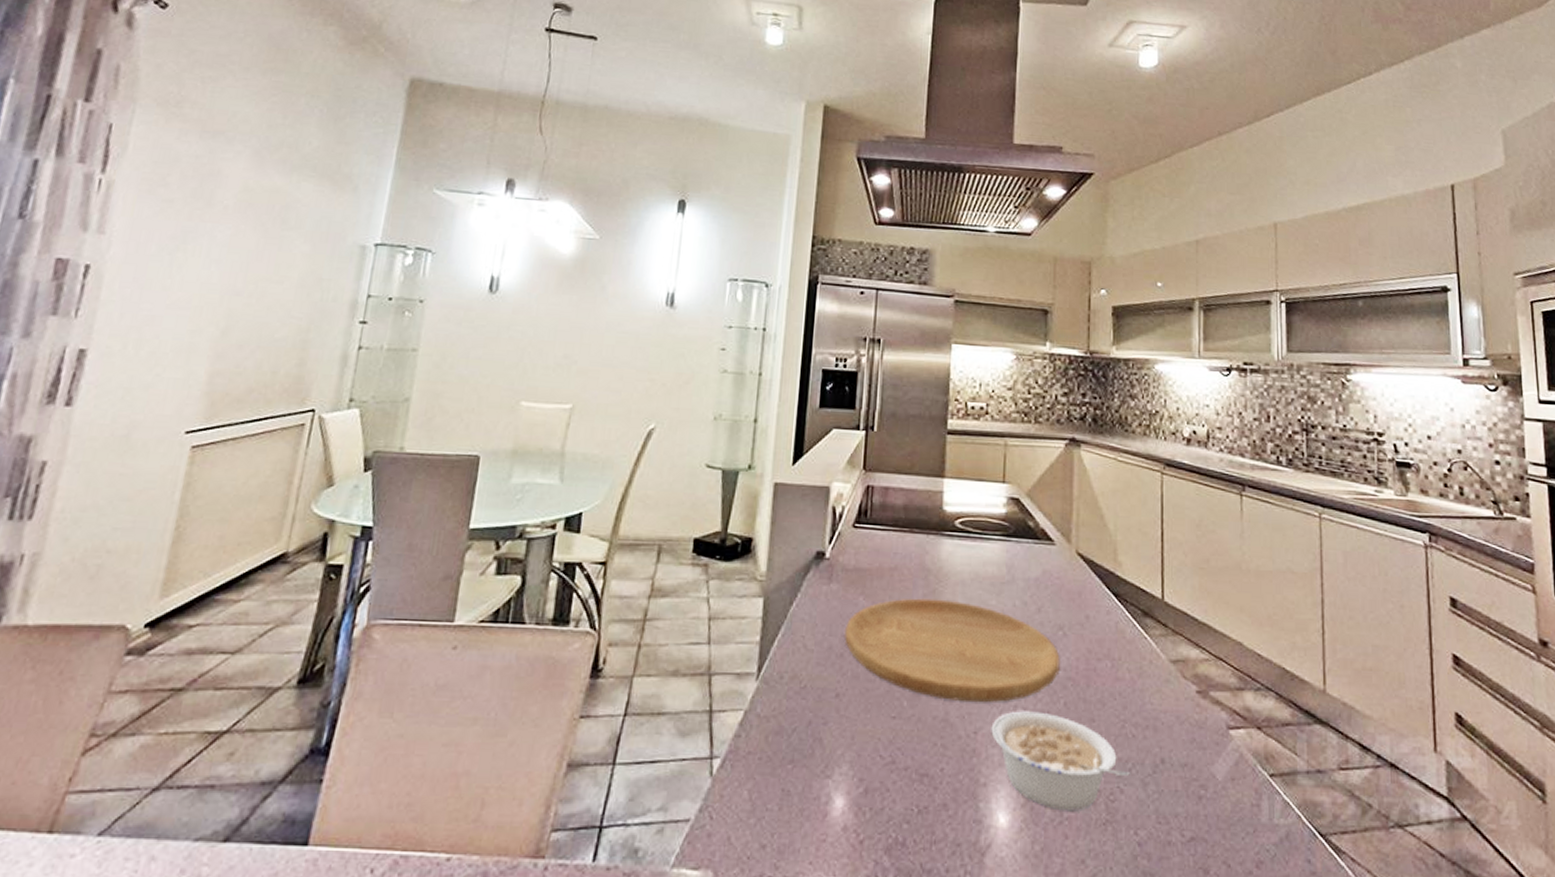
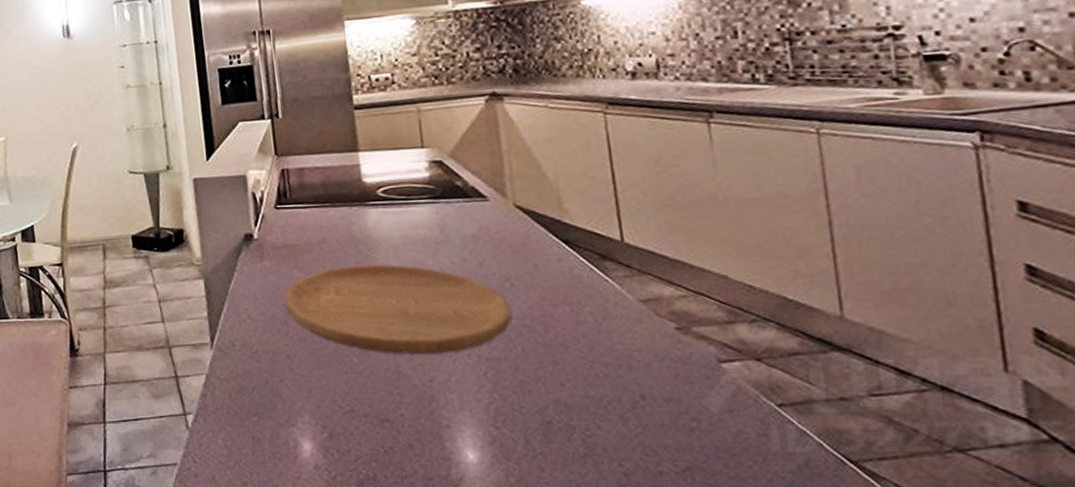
legume: present [991,711,1130,812] -> none [446,358,606,447]

